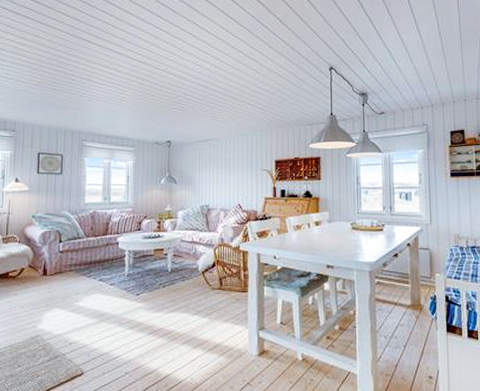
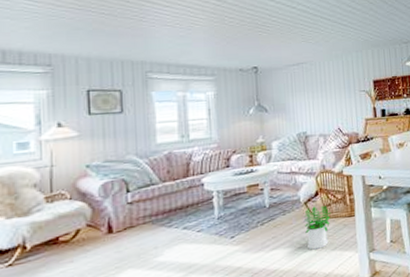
potted plant: none [200,276,226,318] -> present [303,206,332,250]

